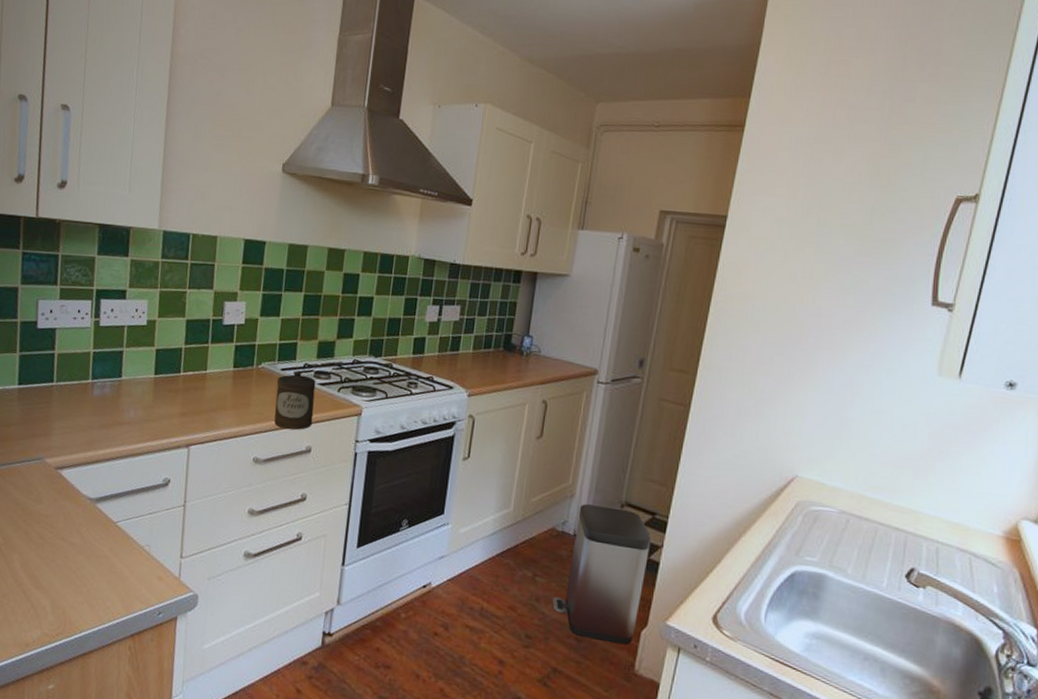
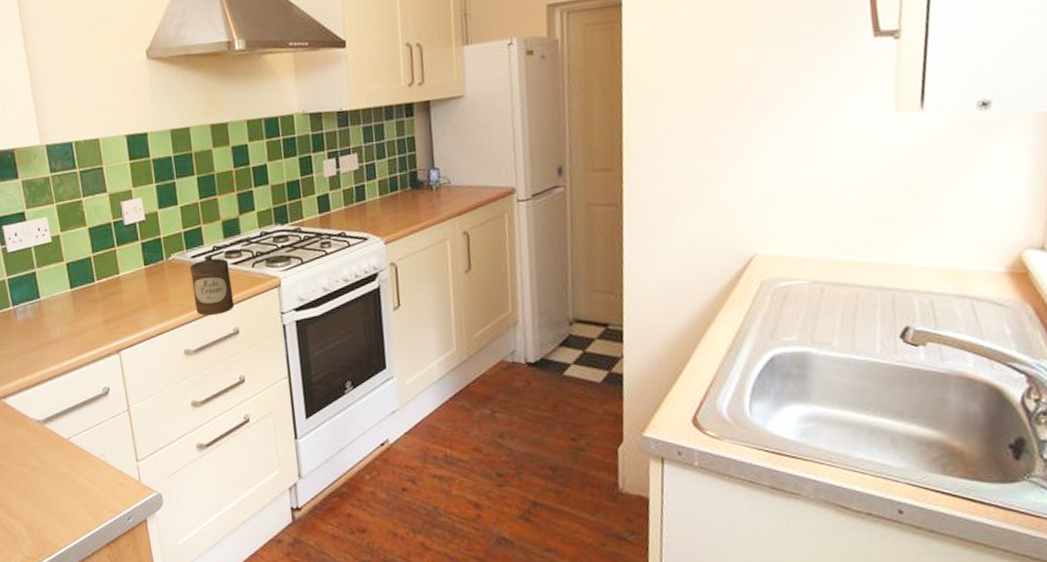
pedal bin: present [552,504,652,645] -> none [517,327,612,466]

